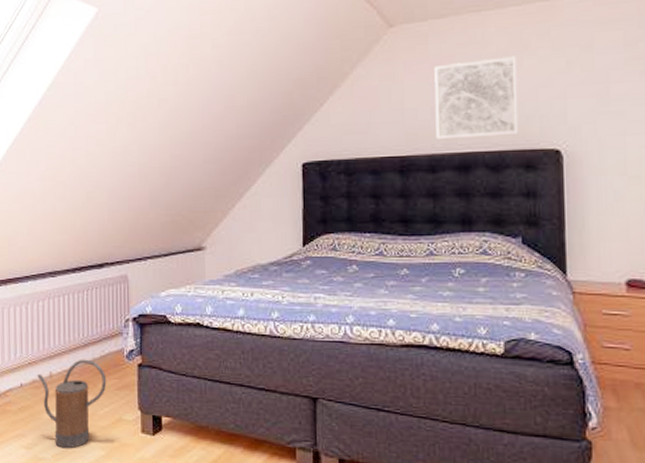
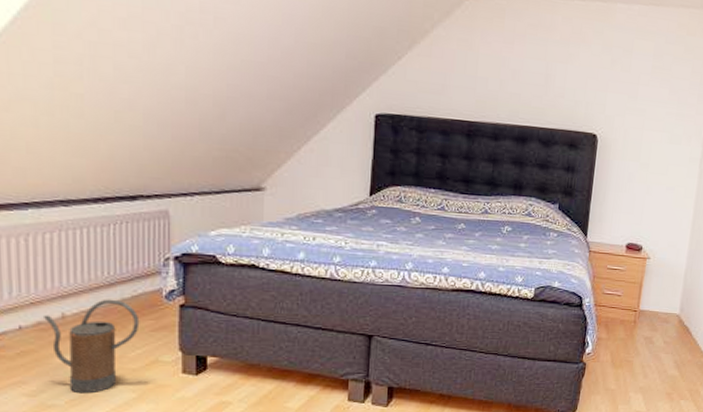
wall art: present [434,56,519,141] -> none [502,41,575,117]

